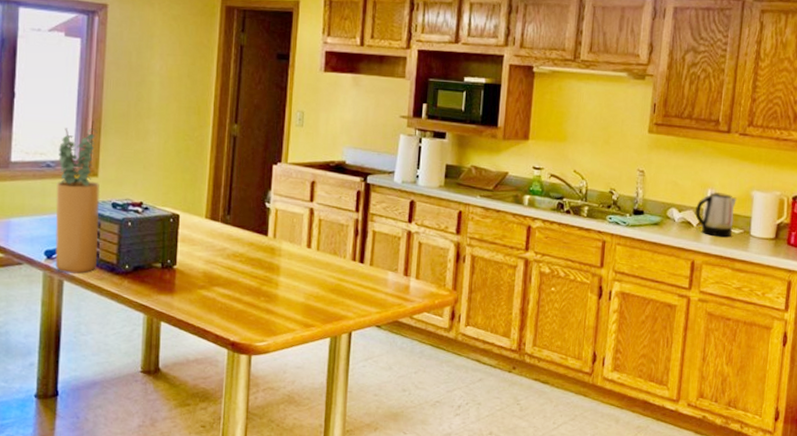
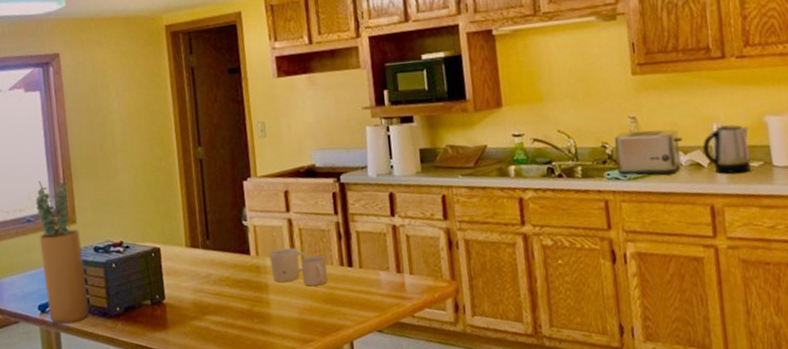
mug: none [285,234,322,267] -> present [269,247,307,283]
cup: none [315,247,340,276] -> present [301,255,328,287]
toaster: none [619,182,681,228] -> present [614,129,683,176]

